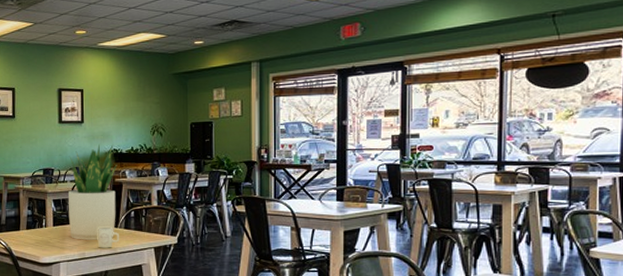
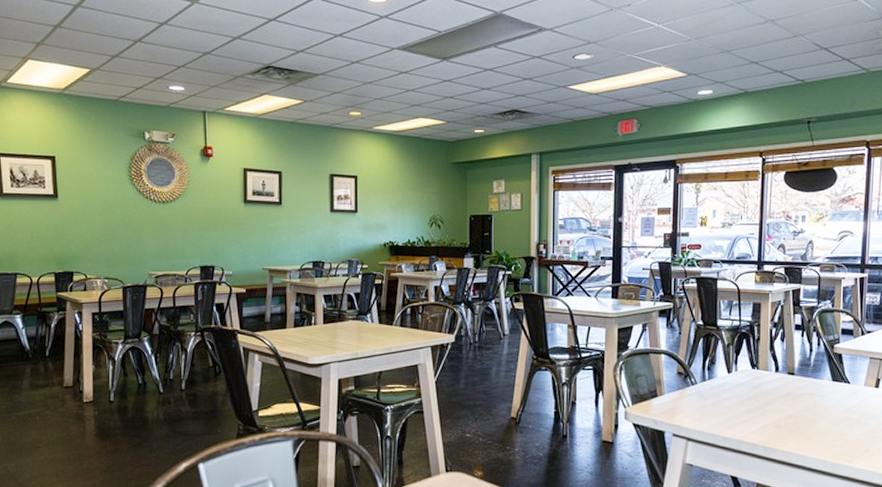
planter: present [68,144,118,240] -> none [339,236,393,339]
mug: present [97,228,119,248] -> none [371,325,394,347]

